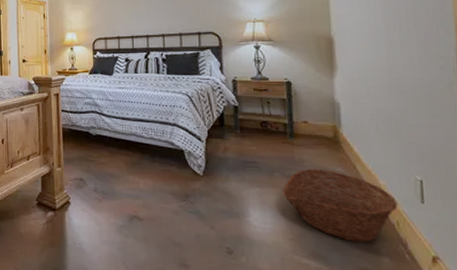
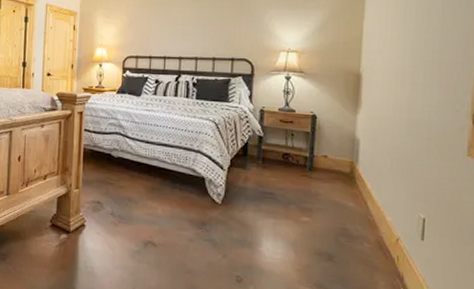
basket: present [282,168,398,243] -> none [295,202,400,275]

